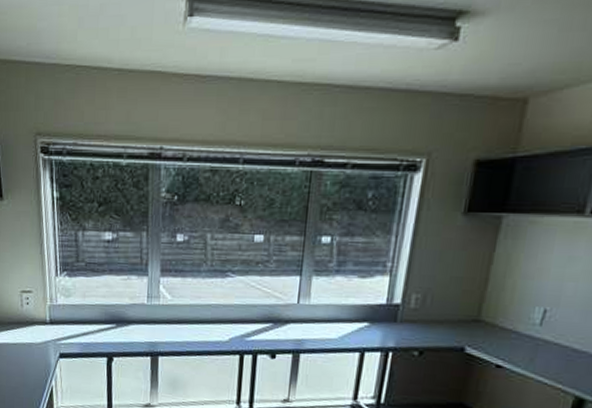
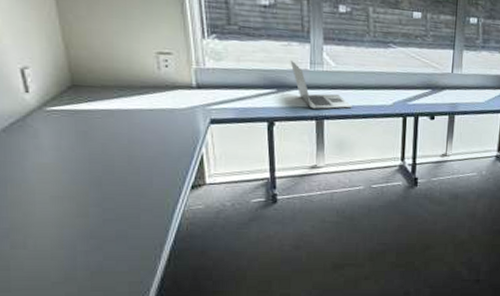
laptop: none [129,294,187,345] -> present [290,60,352,109]

